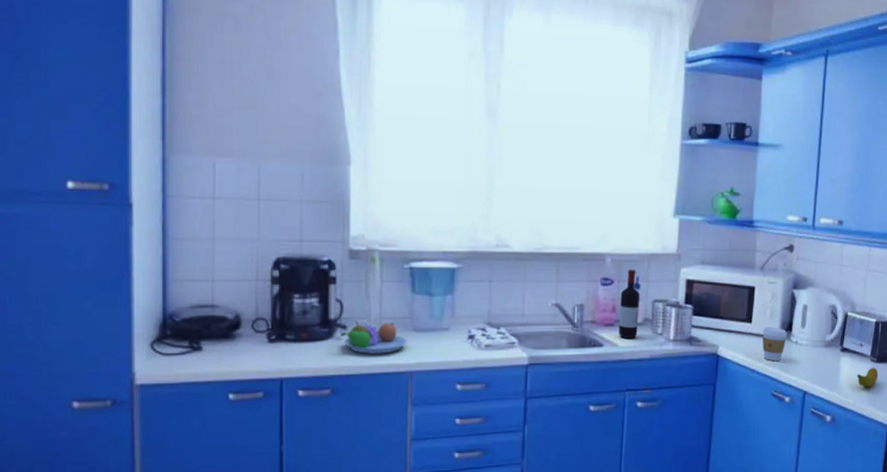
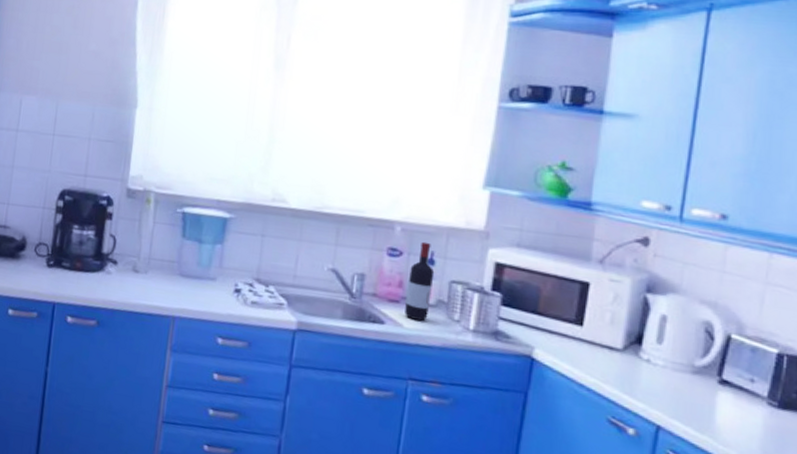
fruit bowl: present [340,321,407,354] -> none [110,258,173,295]
coffee cup: present [762,327,788,362] -> none [596,334,636,381]
banana: present [857,367,879,388] -> none [744,413,781,440]

